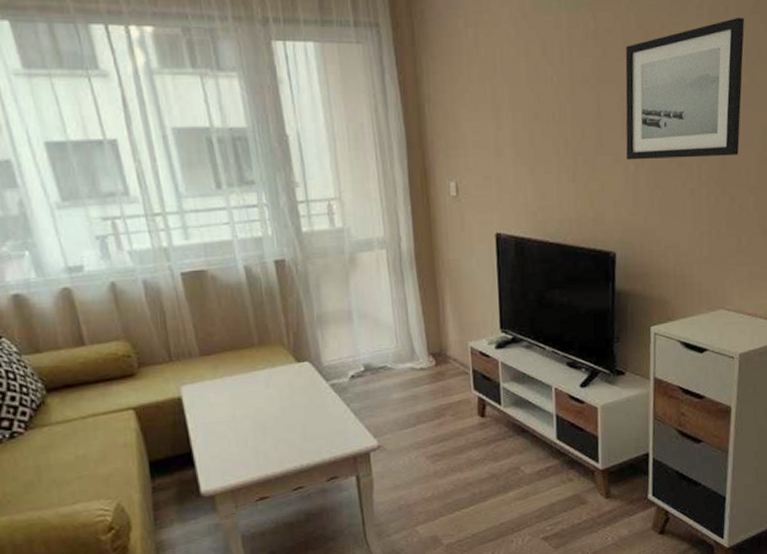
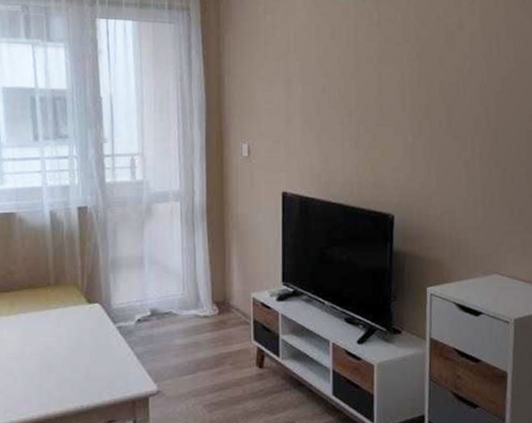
wall art: present [625,17,744,160] -> none [404,12,513,132]

